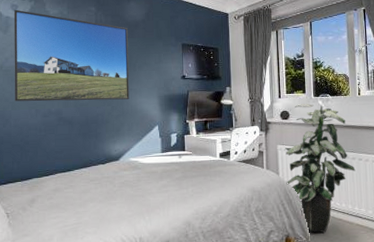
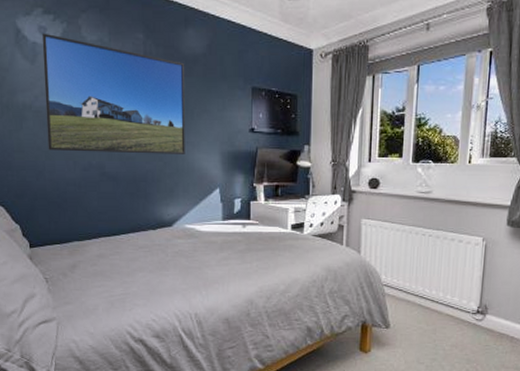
indoor plant: present [284,103,356,233] -> none [368,170,453,321]

